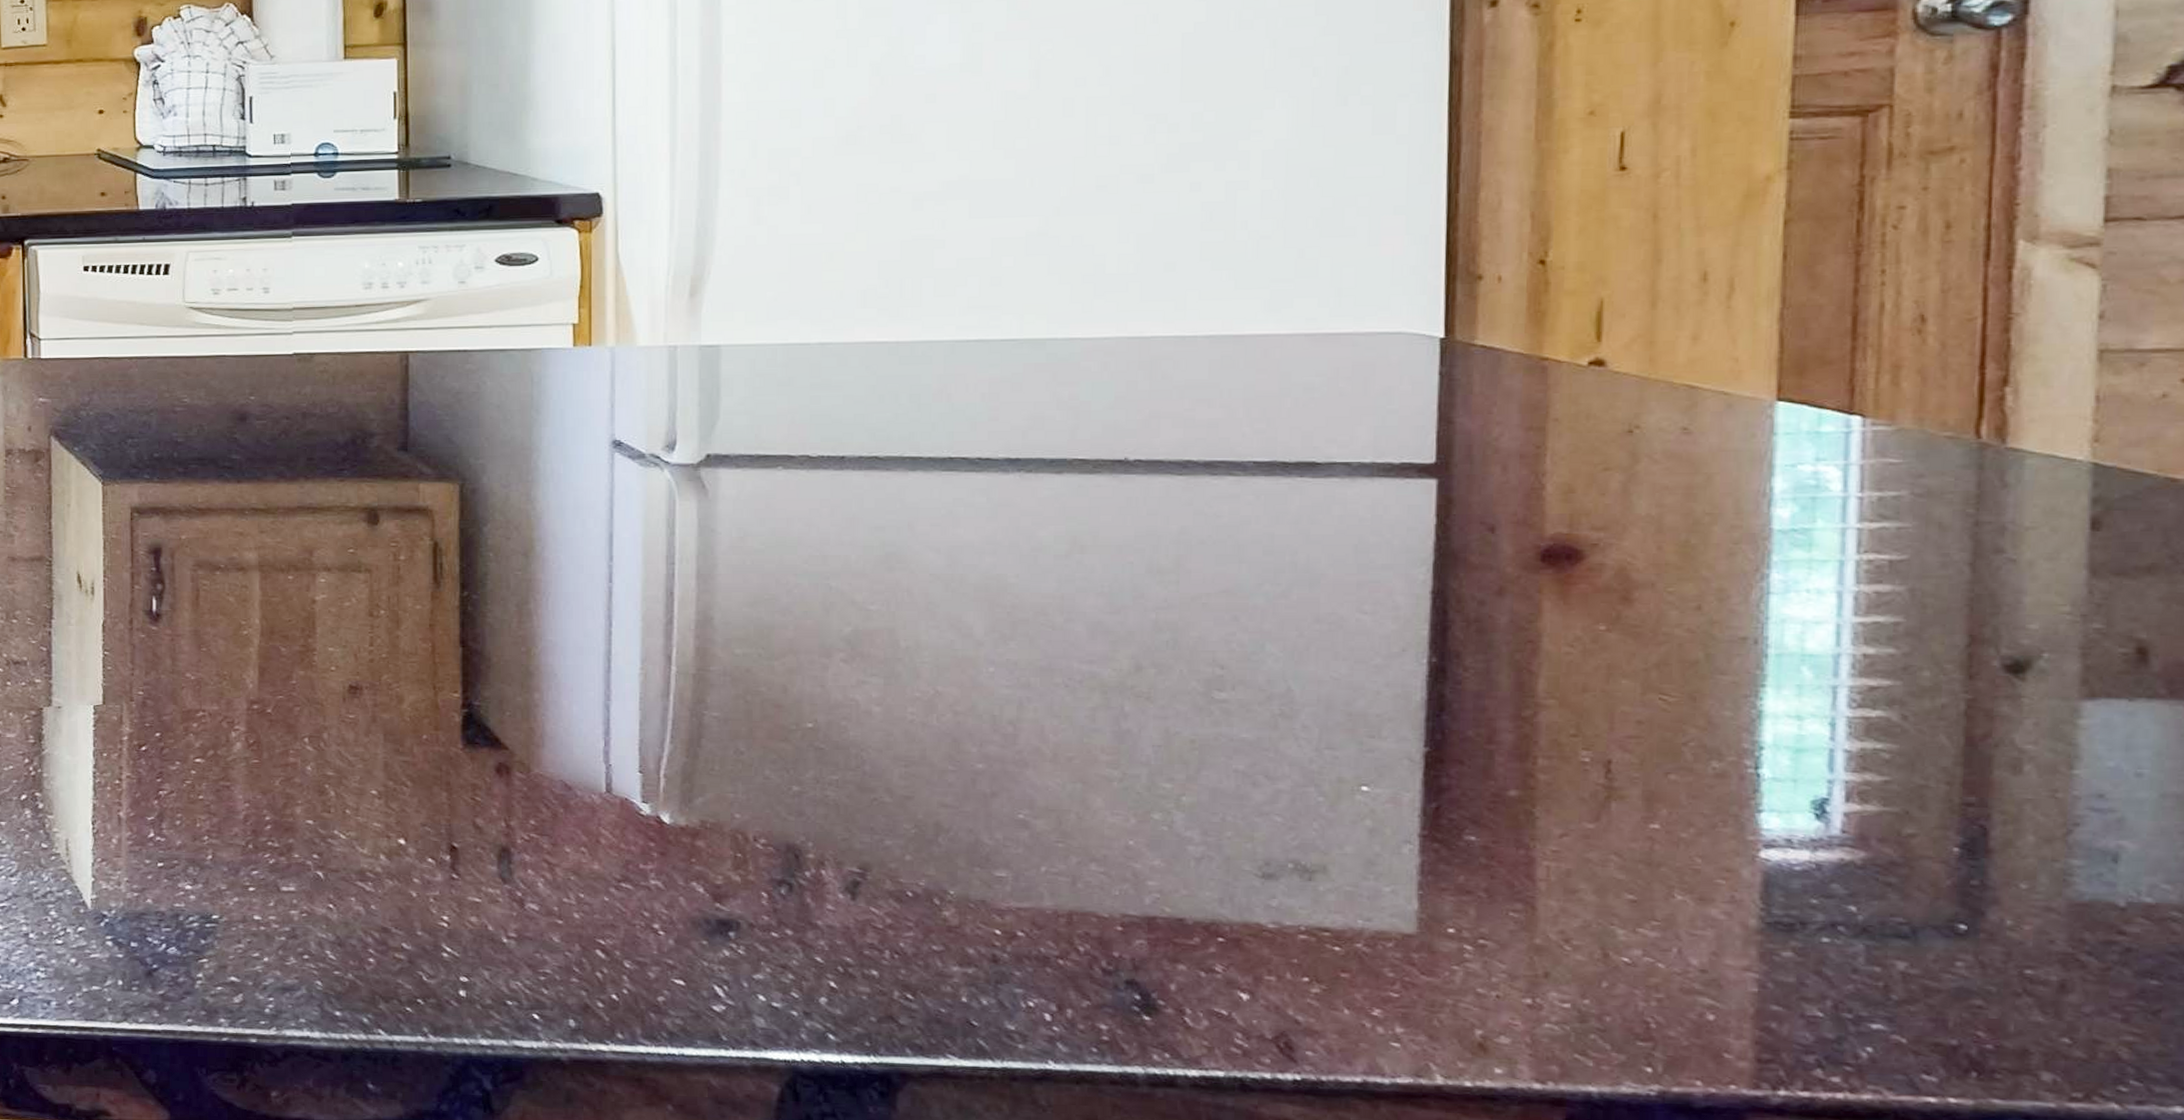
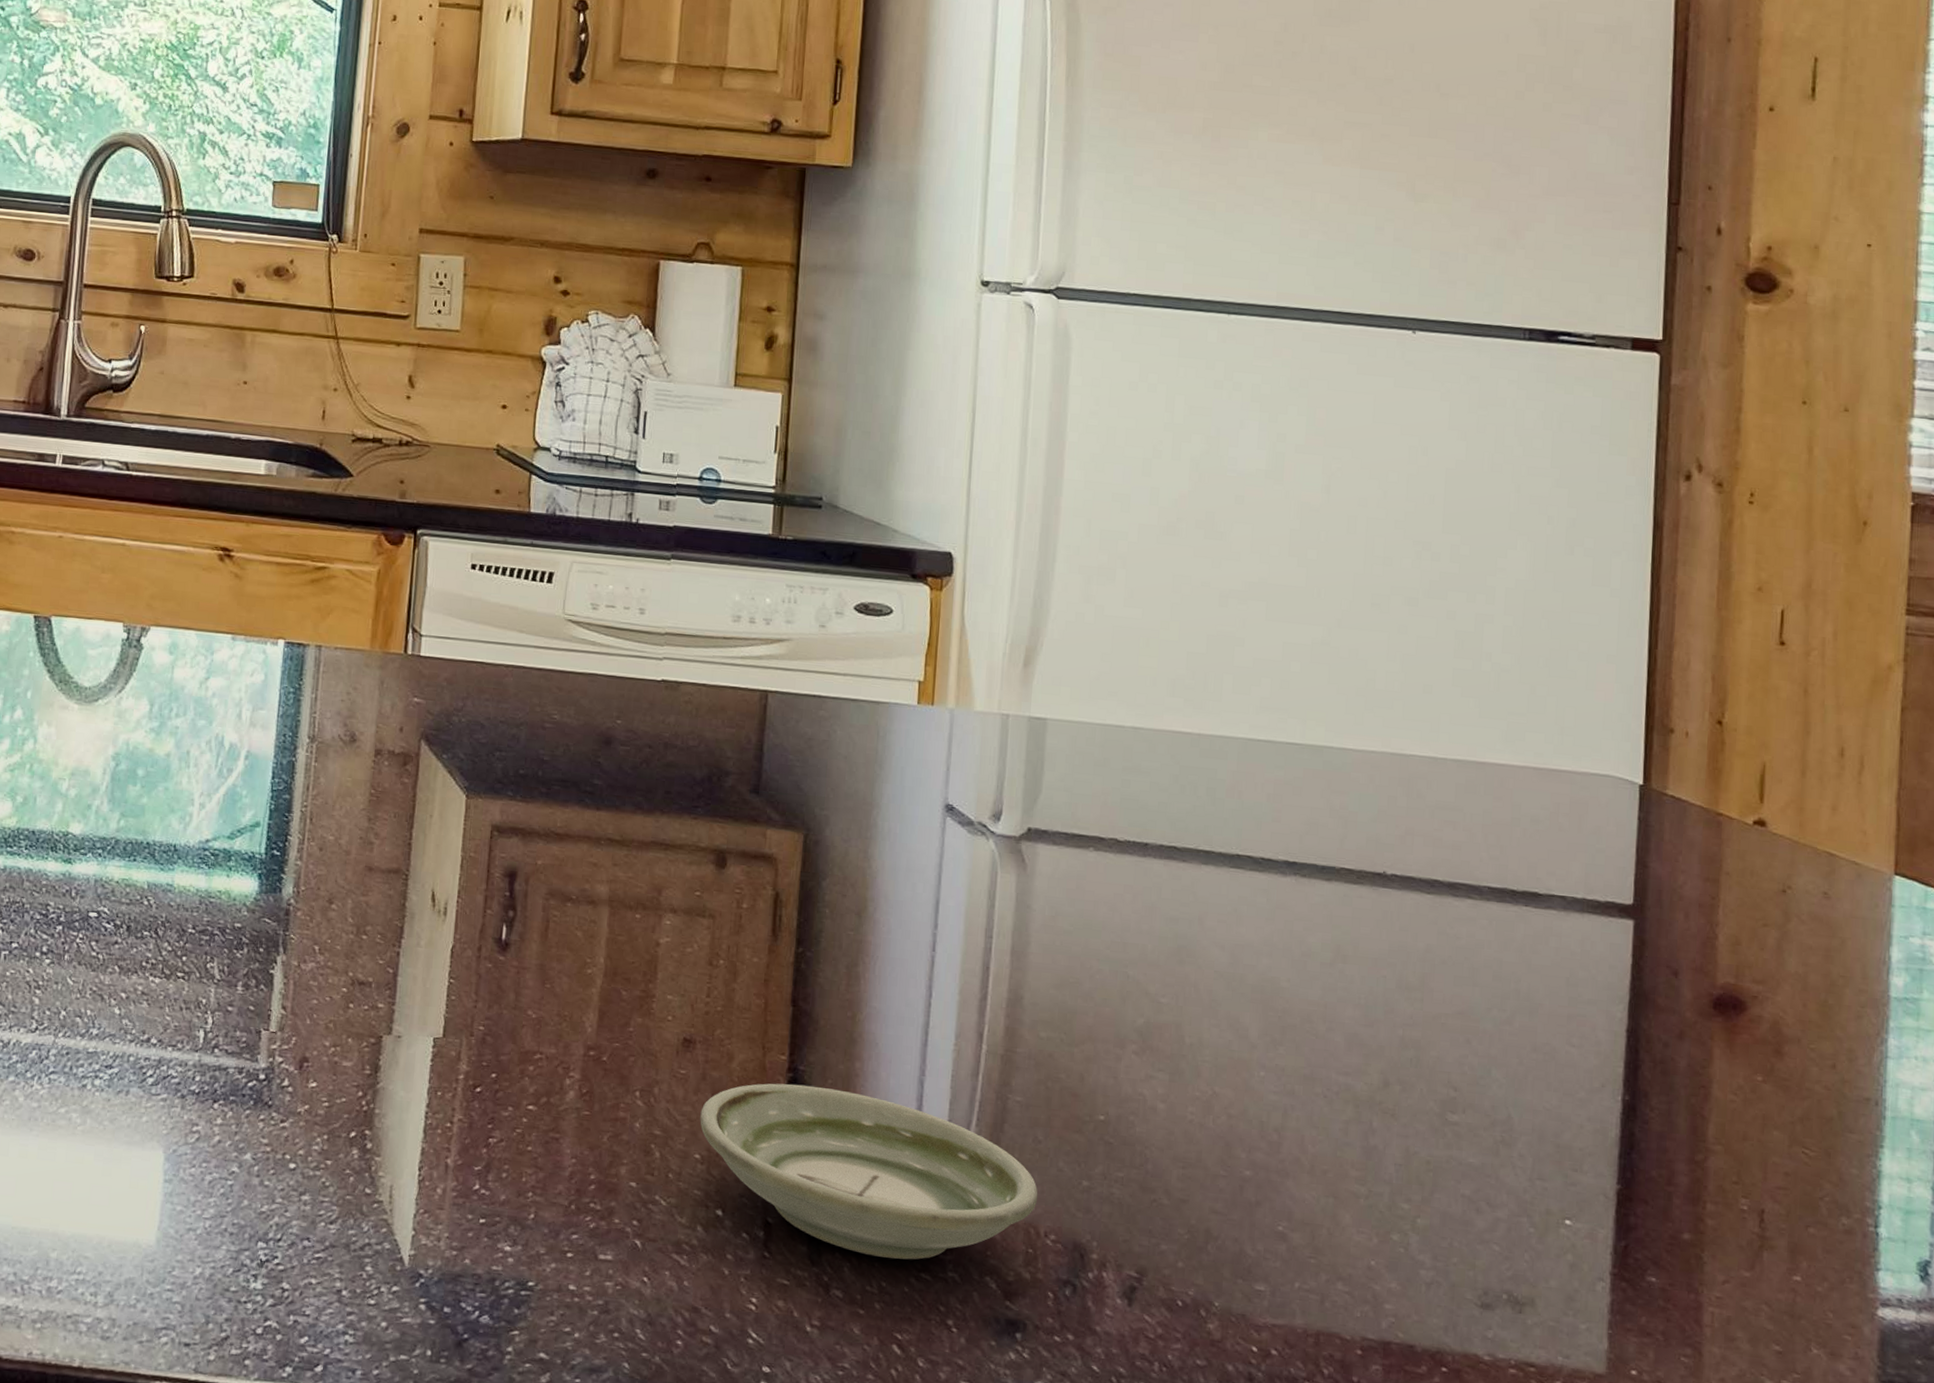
saucer: none [373,719,744,872] -> present [700,1083,1038,1260]

